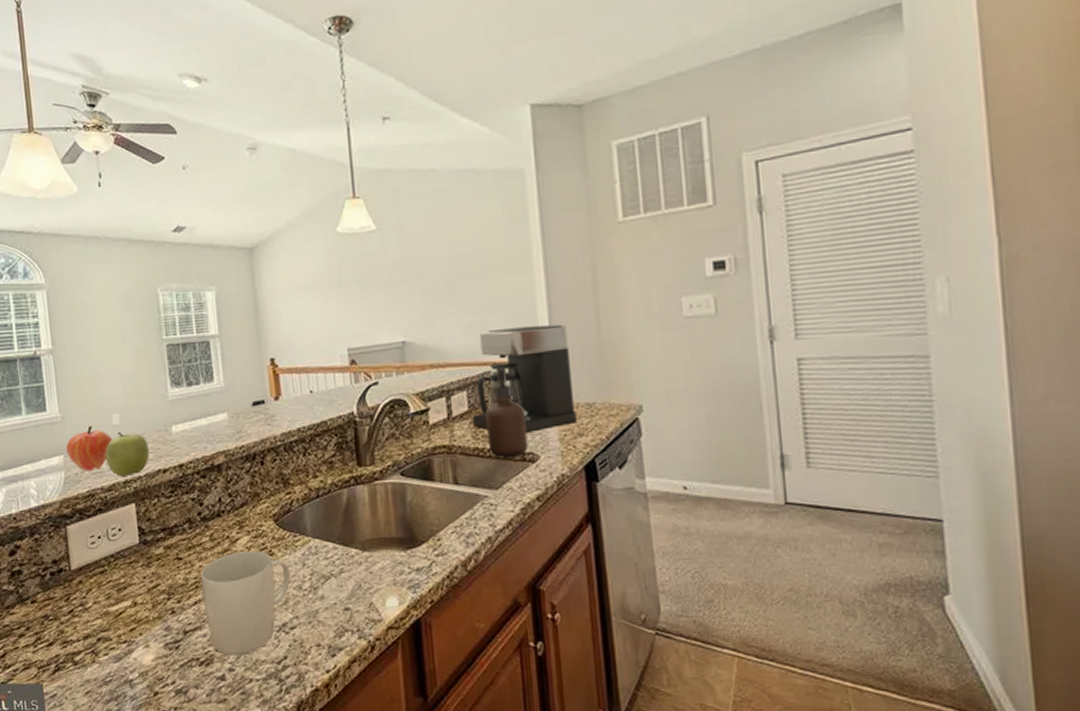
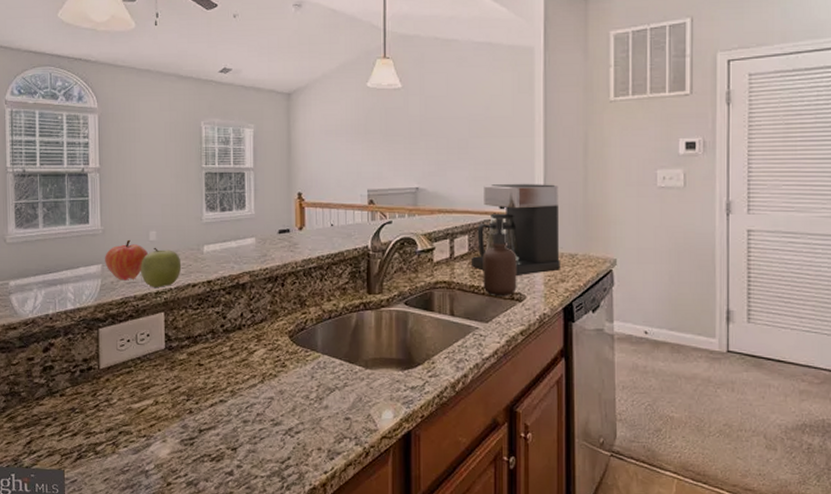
mug: present [201,551,291,656] -> none [218,362,300,455]

